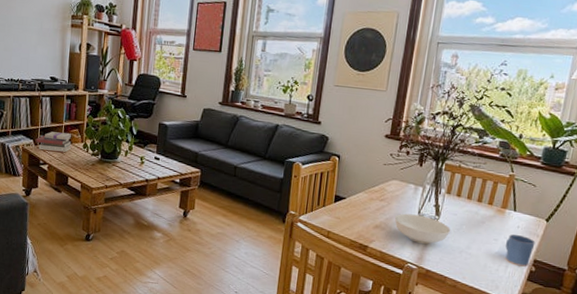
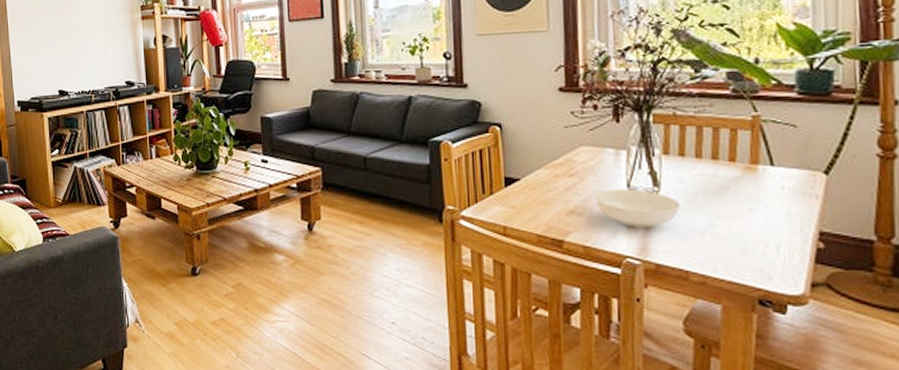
books: present [36,131,72,153] -> none [118,146,161,171]
mug: present [505,234,535,267] -> none [769,198,816,244]

